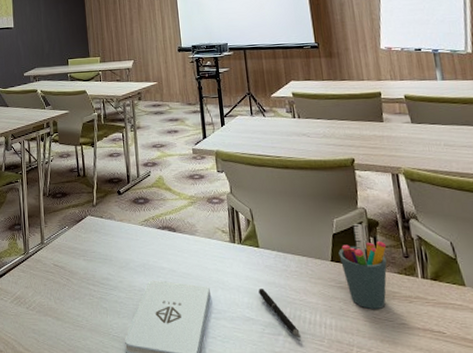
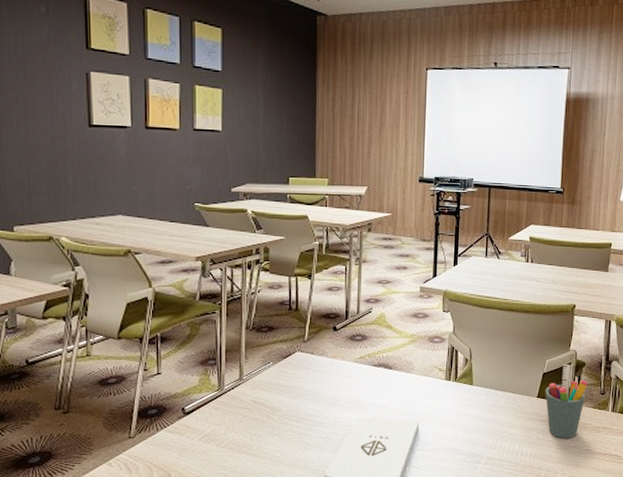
pen: present [258,289,302,339] -> none [466,422,499,465]

